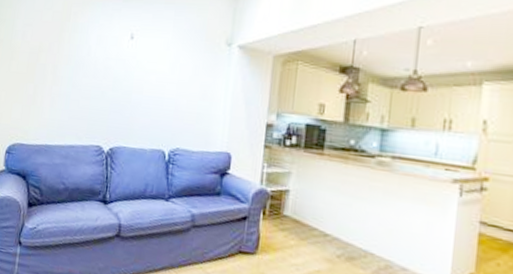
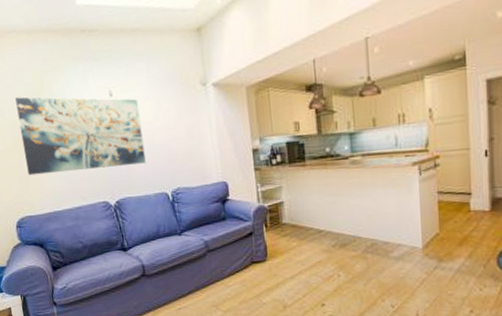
wall art: none [32,23,158,114] -> present [15,97,146,176]

